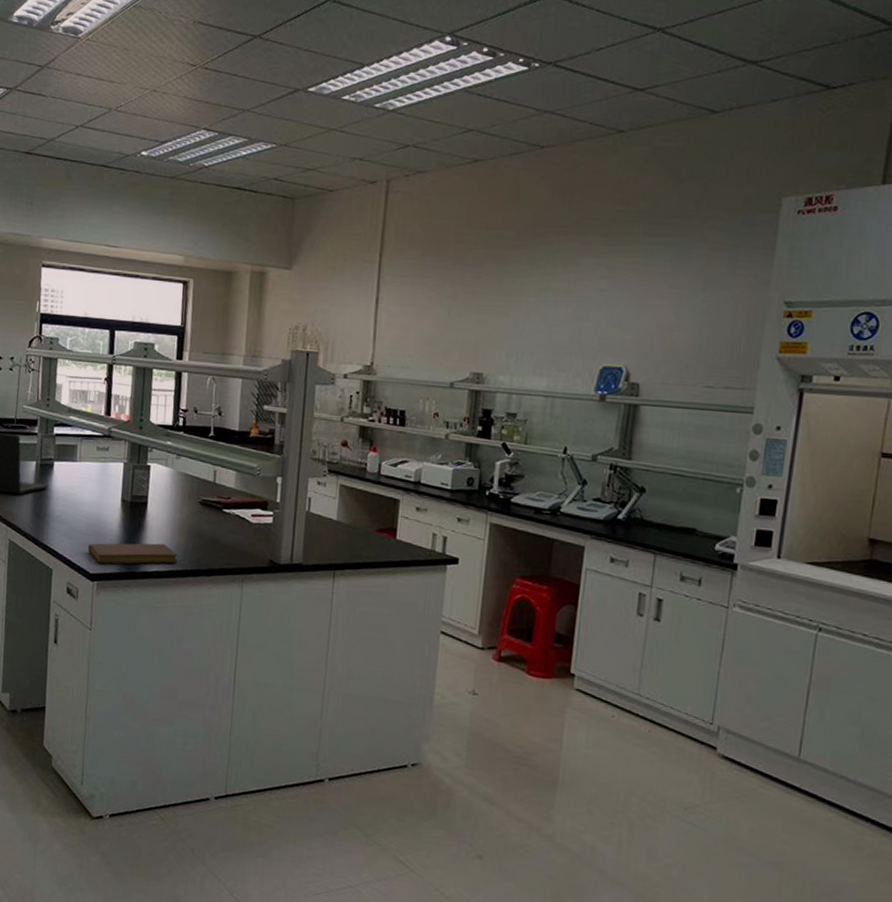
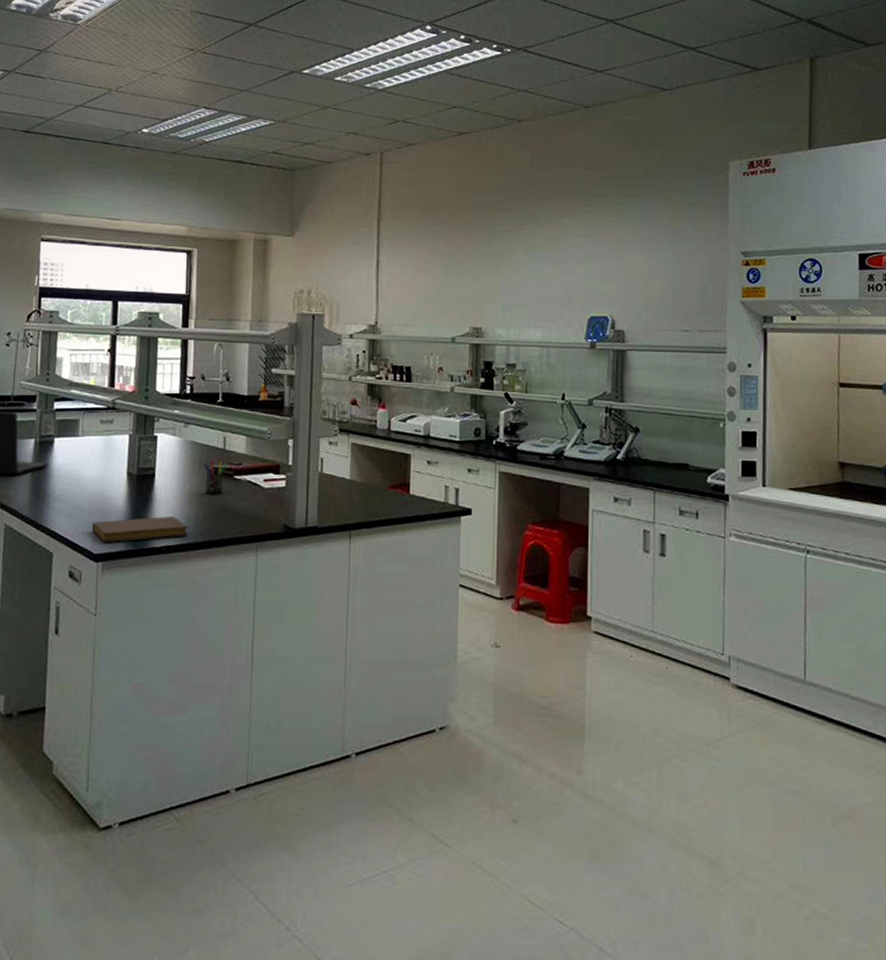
pen holder: none [194,491,216,526] -> present [203,459,227,494]

